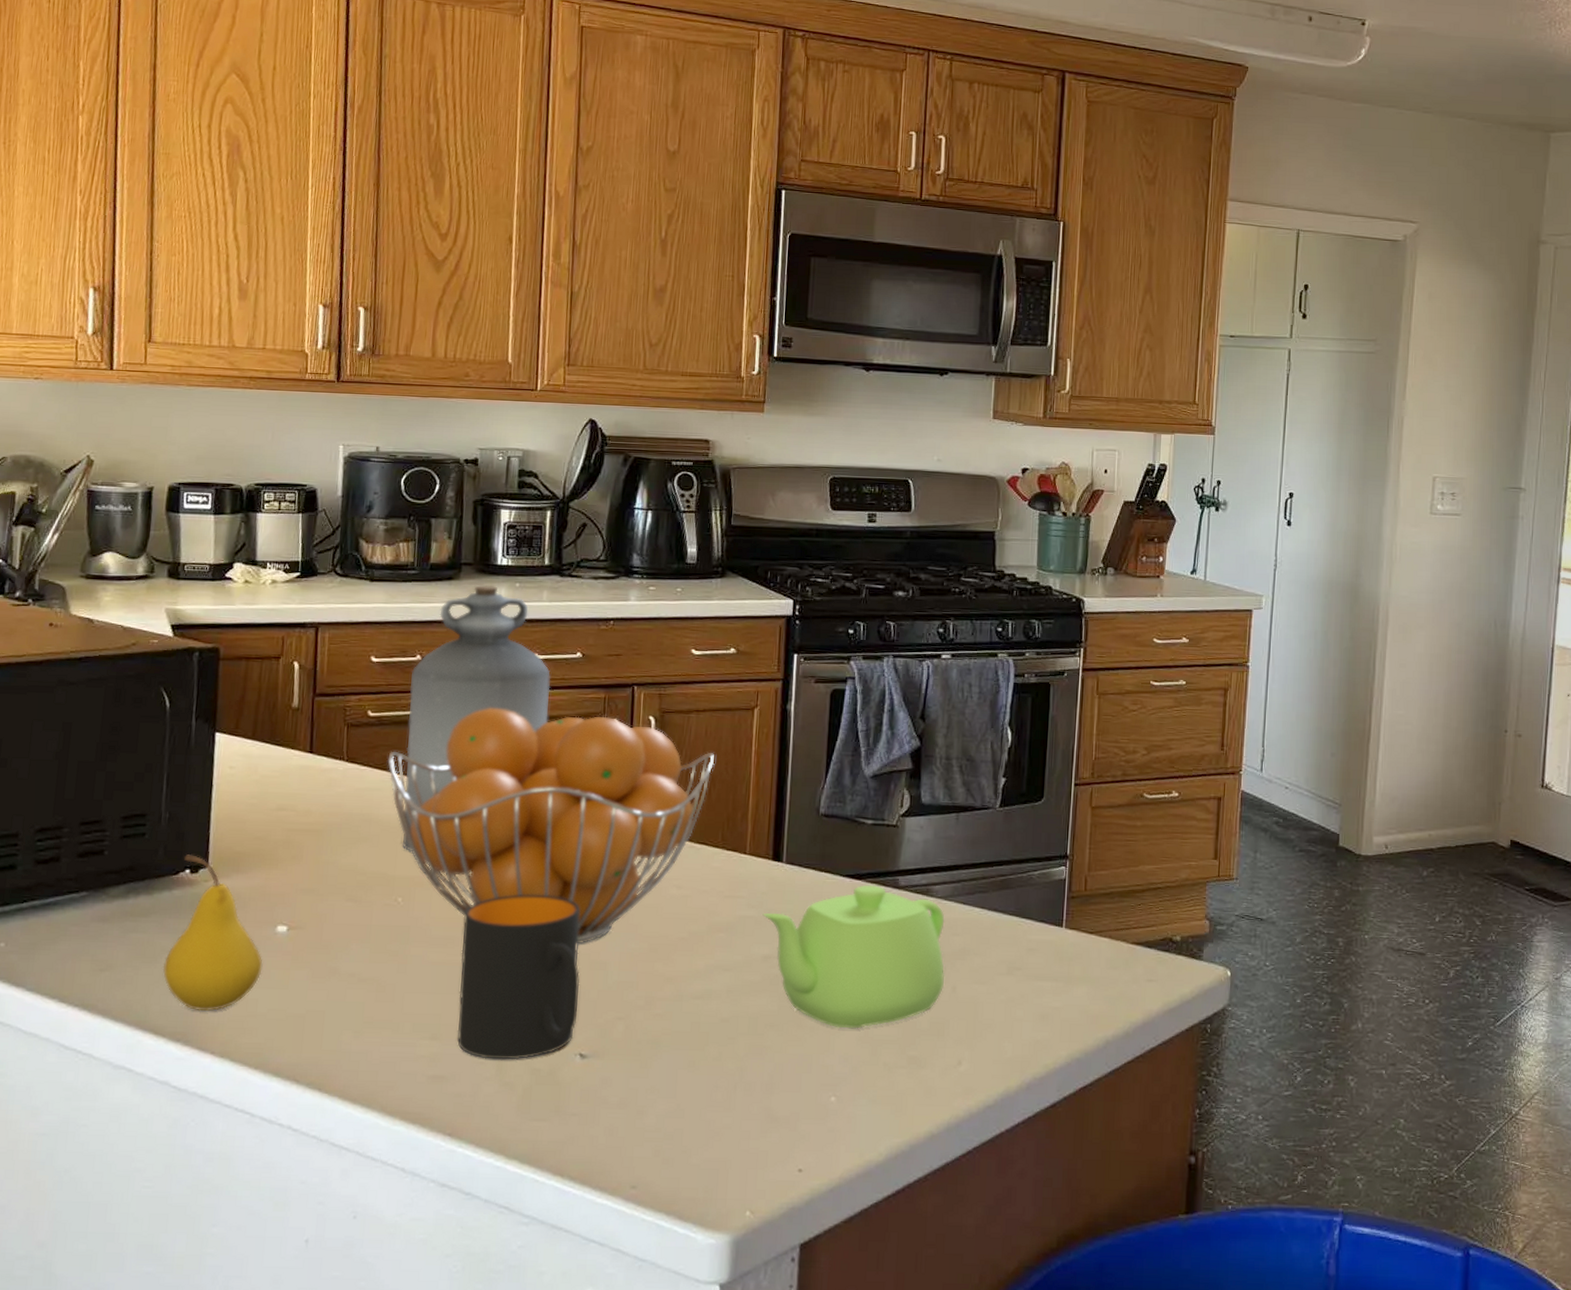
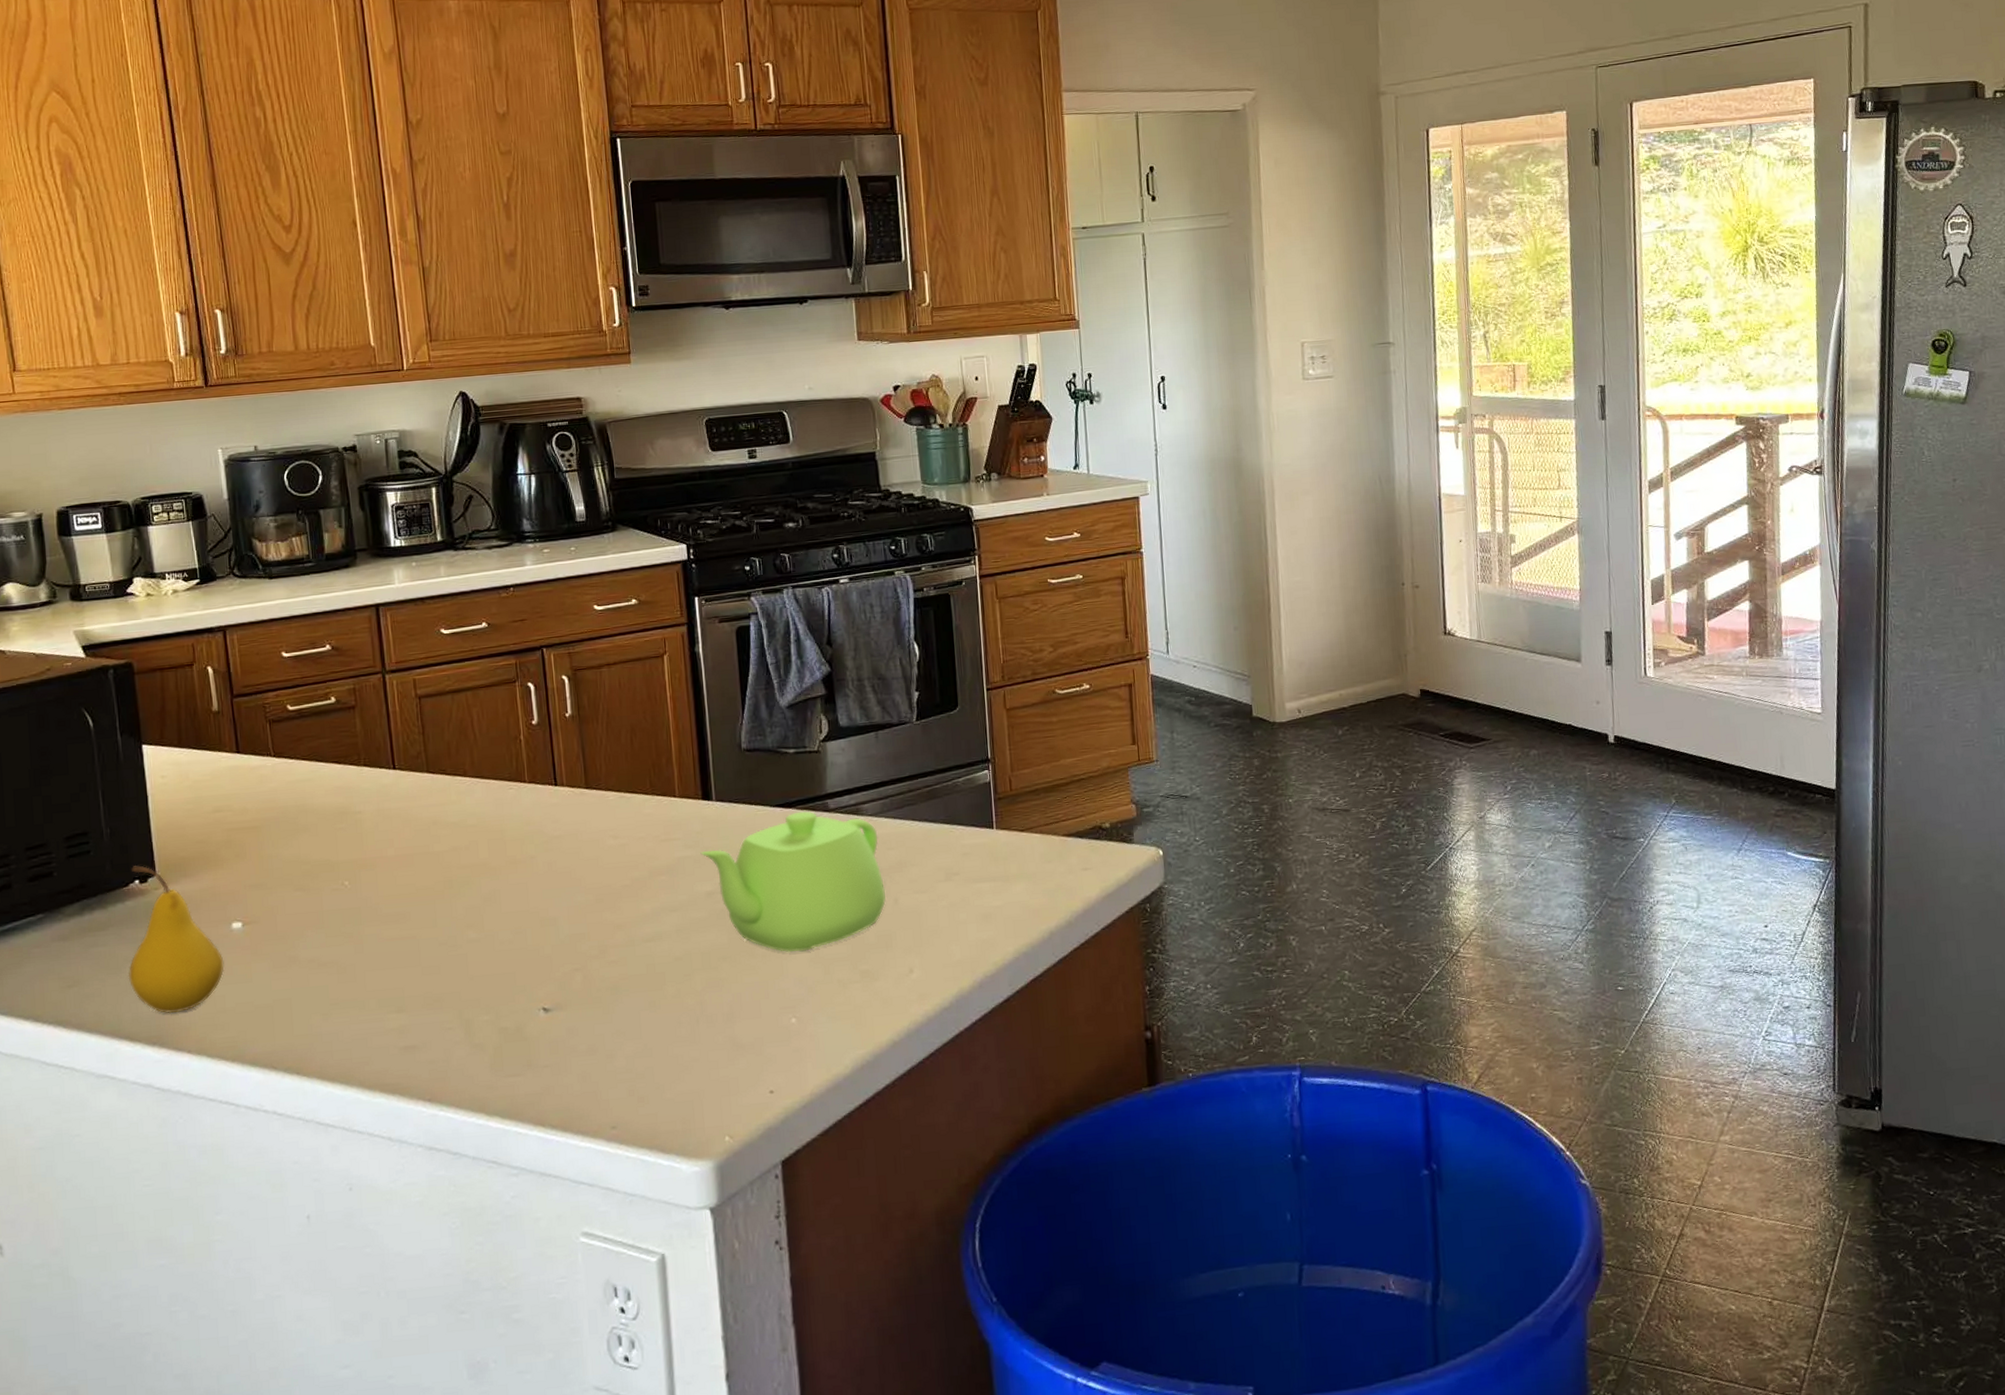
fruit basket: present [387,707,715,945] -> none [313,681,633,904]
bottle: present [402,585,551,851] -> none [324,568,465,836]
mug: present [457,894,580,1060] -> none [411,860,535,1025]

